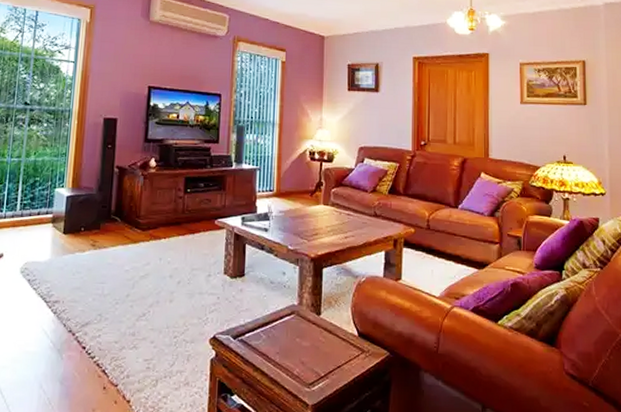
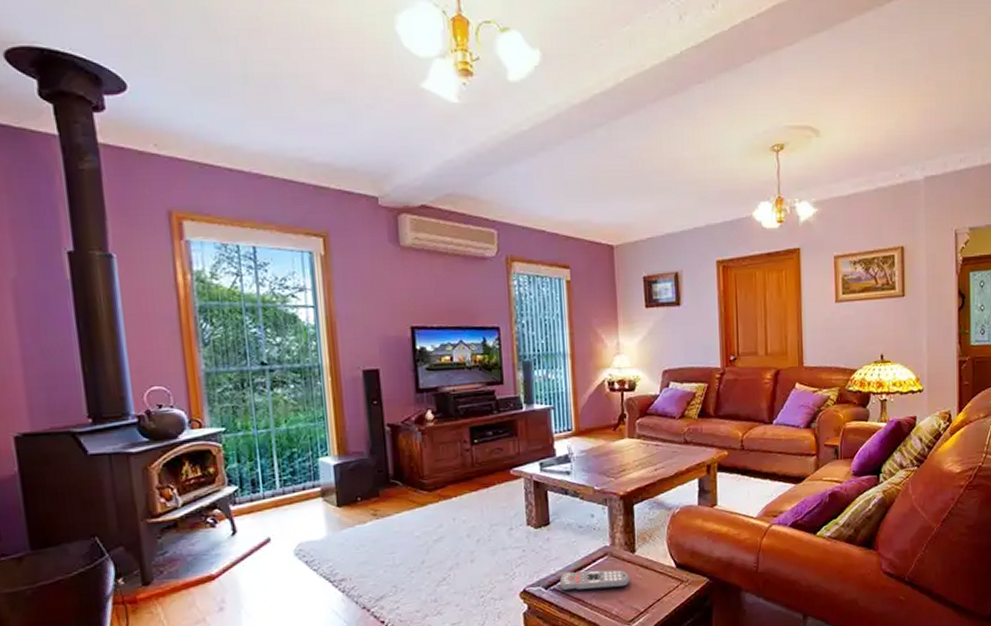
remote control: none [247,325,313,348] -> present [559,569,630,592]

